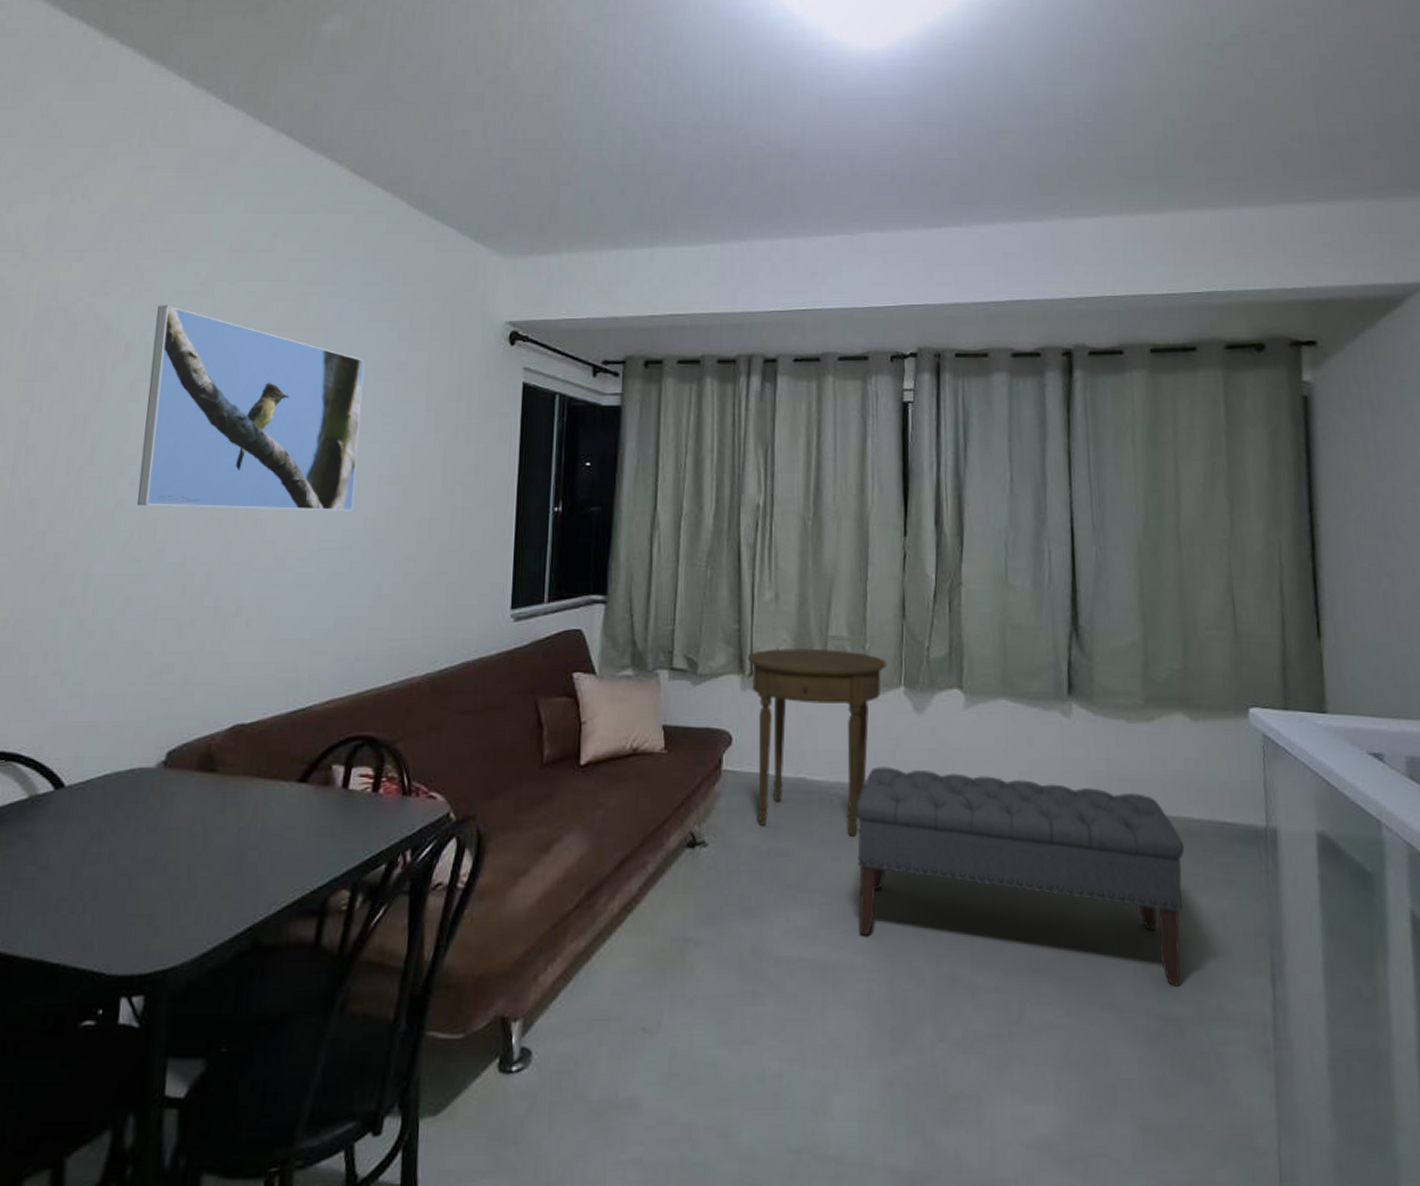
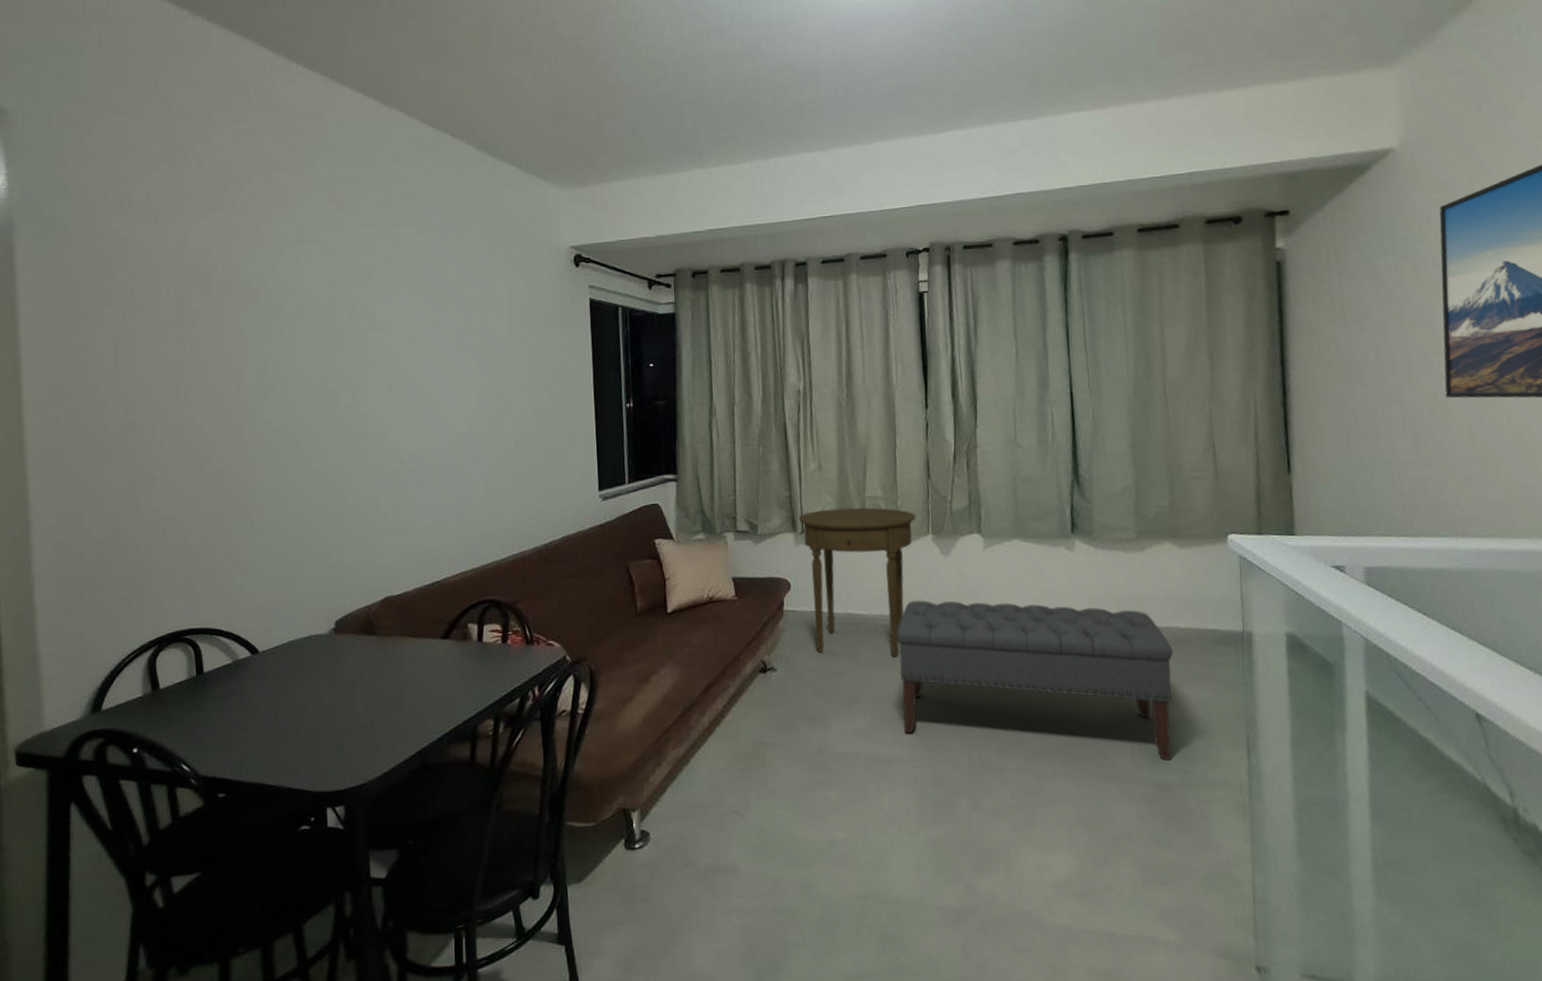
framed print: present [136,305,365,511] -> none [275,253,460,425]

